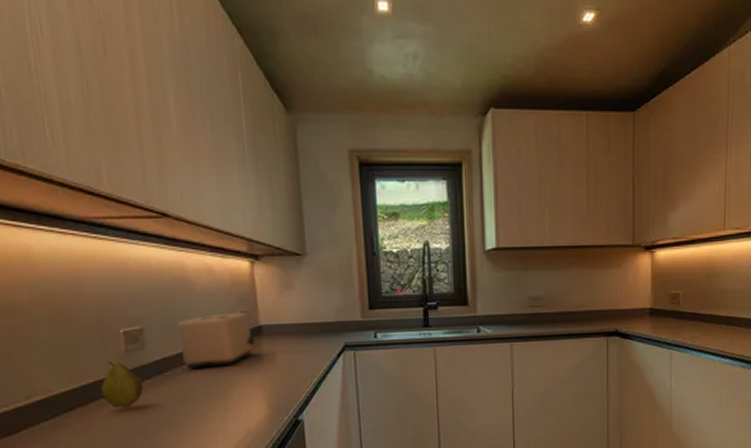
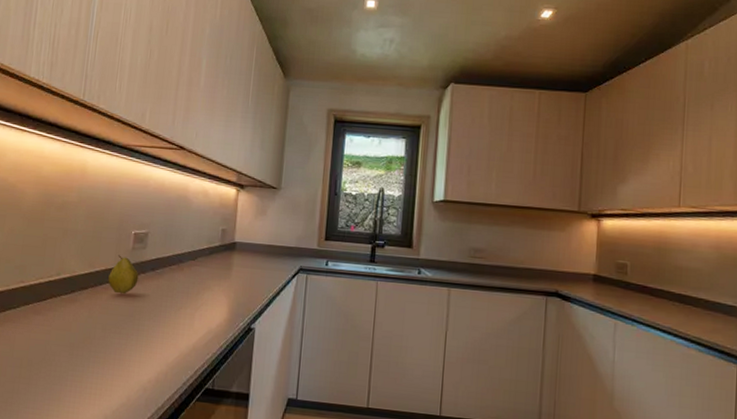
toaster: present [178,313,256,369] -> none [172,228,229,272]

